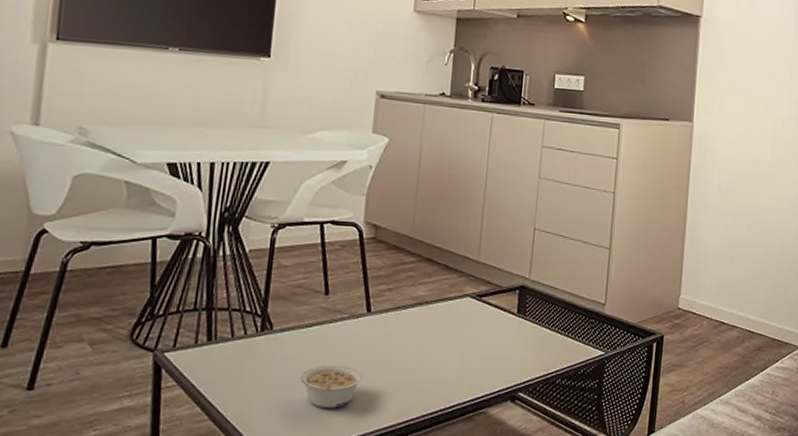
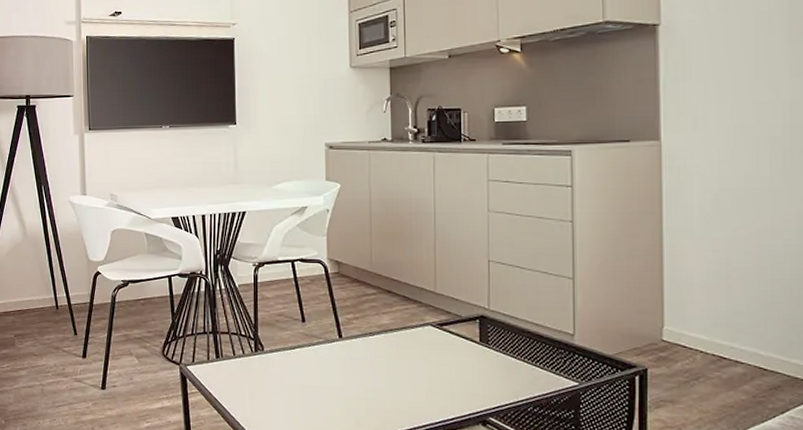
legume: present [300,364,363,409] -> none [290,381,342,419]

